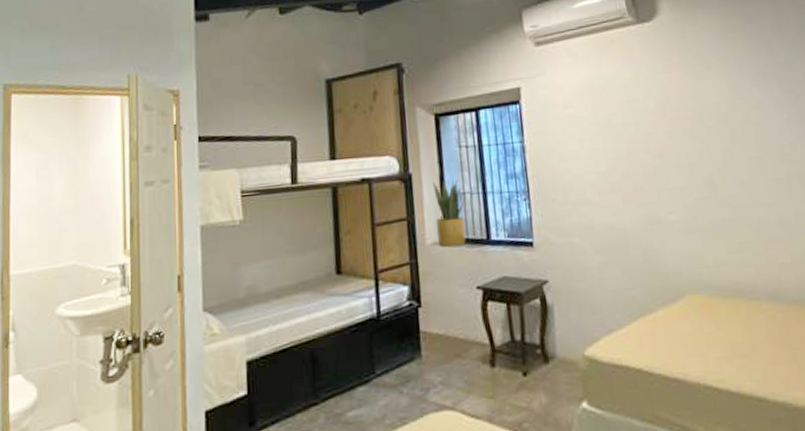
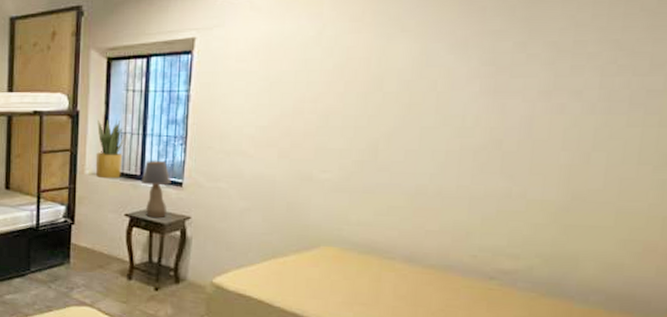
table lamp: none [488,219,522,288] -> present [140,160,172,219]

